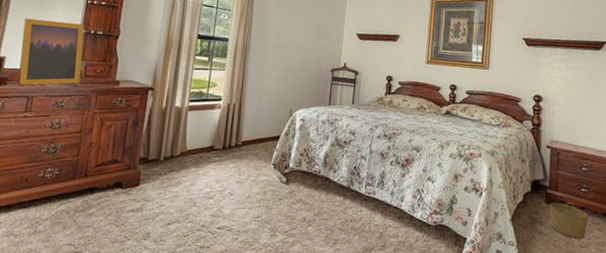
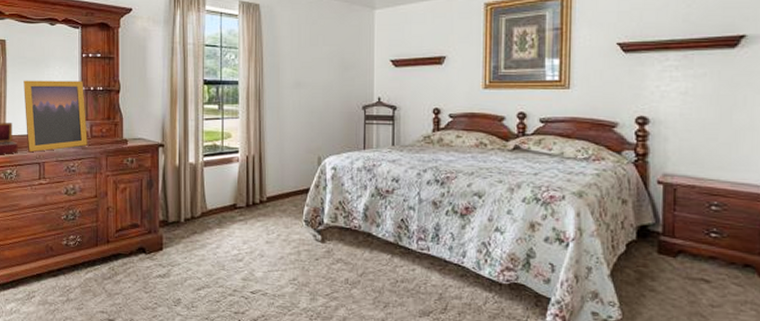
basket: present [549,202,588,239] -> none [664,251,721,297]

